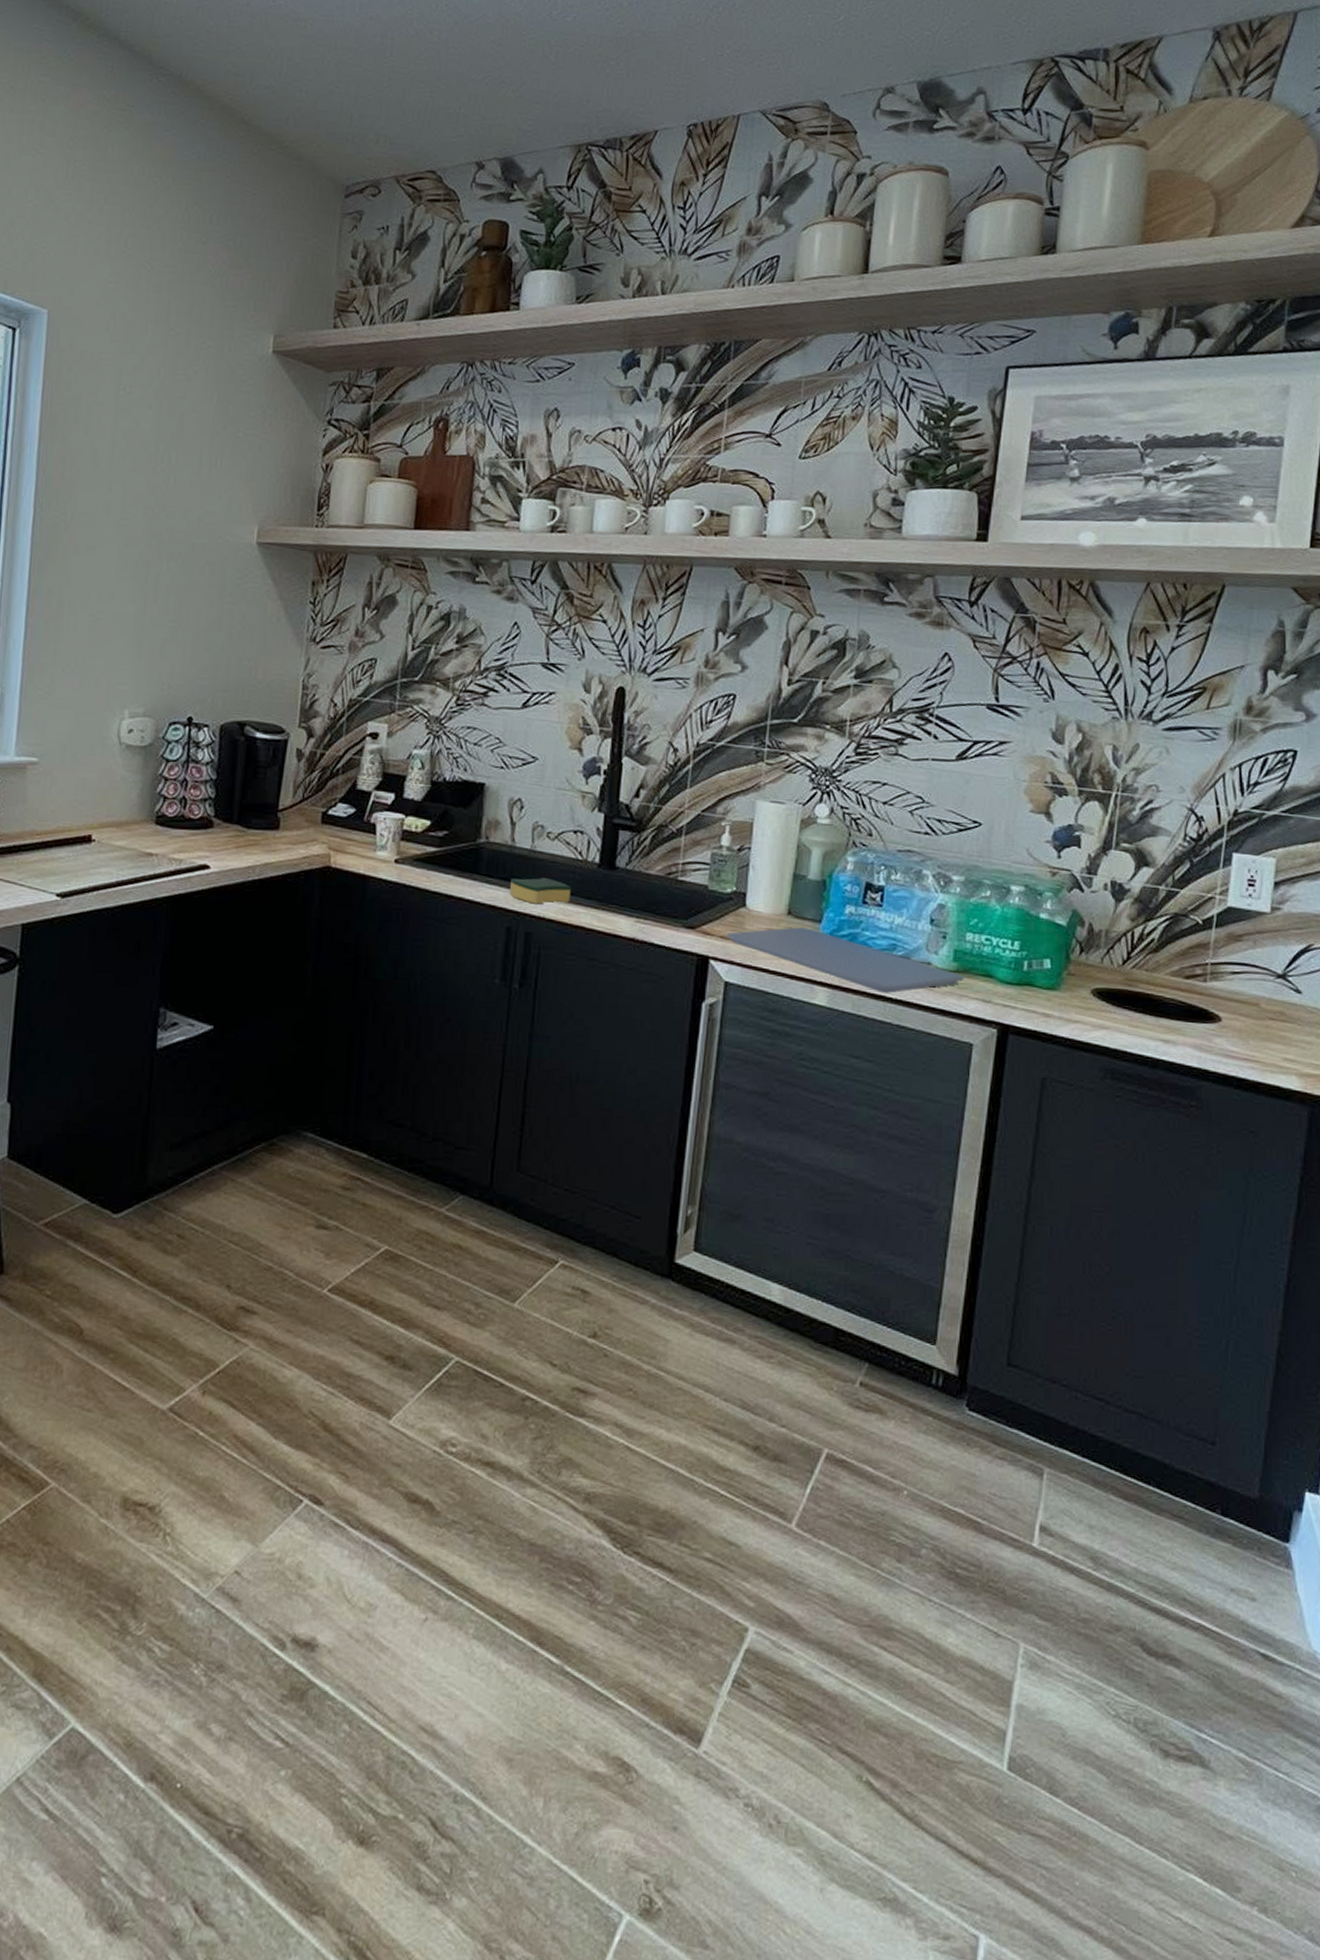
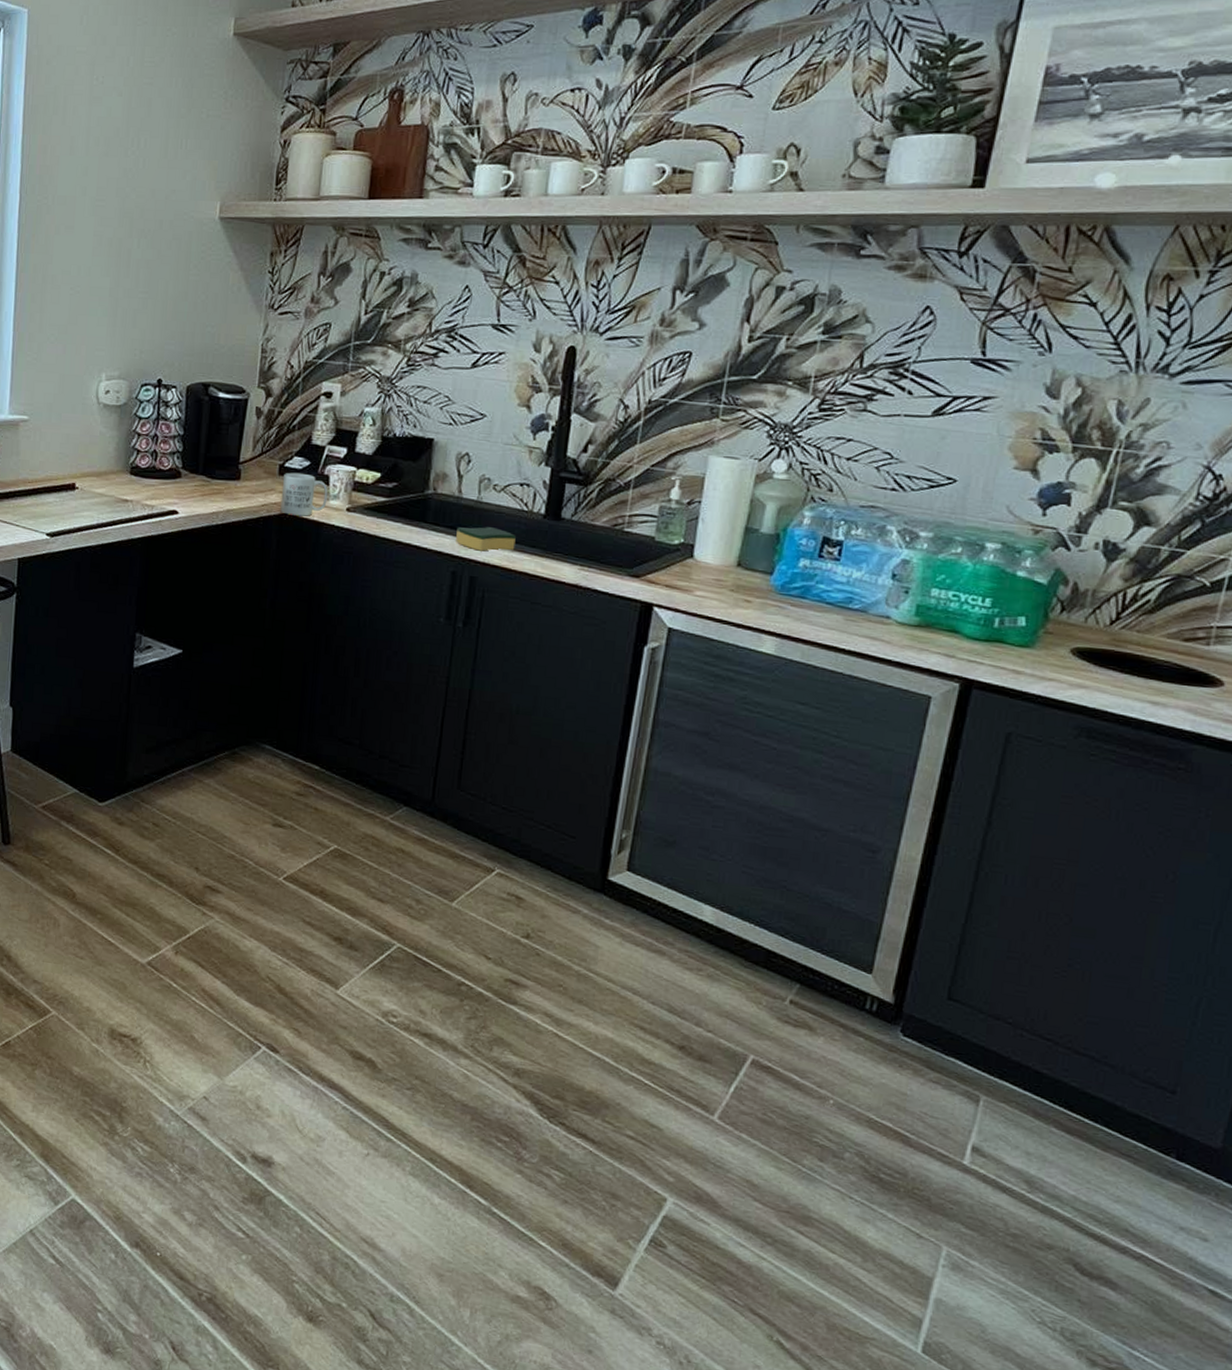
mug: none [323,820,375,869] -> present [280,472,328,516]
cutting board: present [727,927,964,993] -> none [673,578,926,645]

